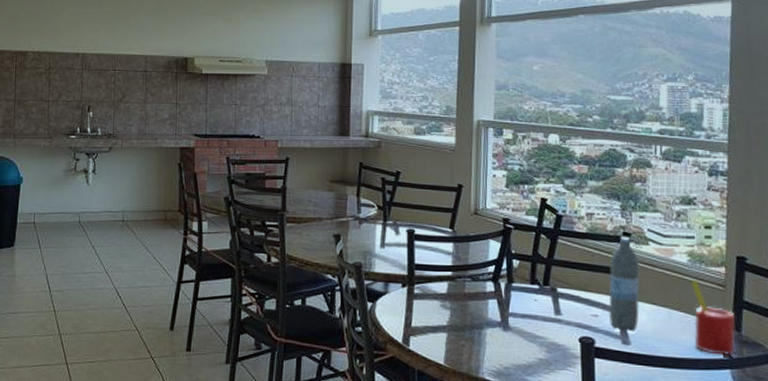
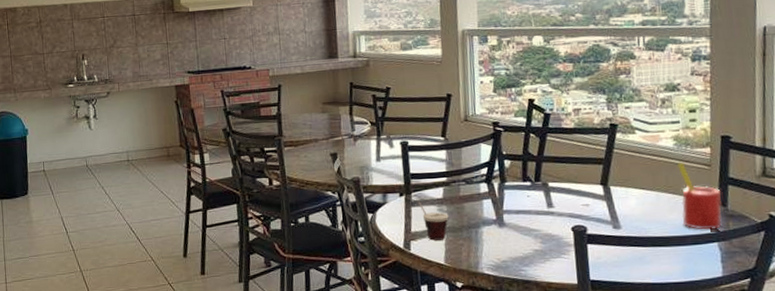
cup: none [408,287,452,339] -> present [406,196,449,241]
water bottle: present [608,236,640,332] -> none [597,127,628,218]

